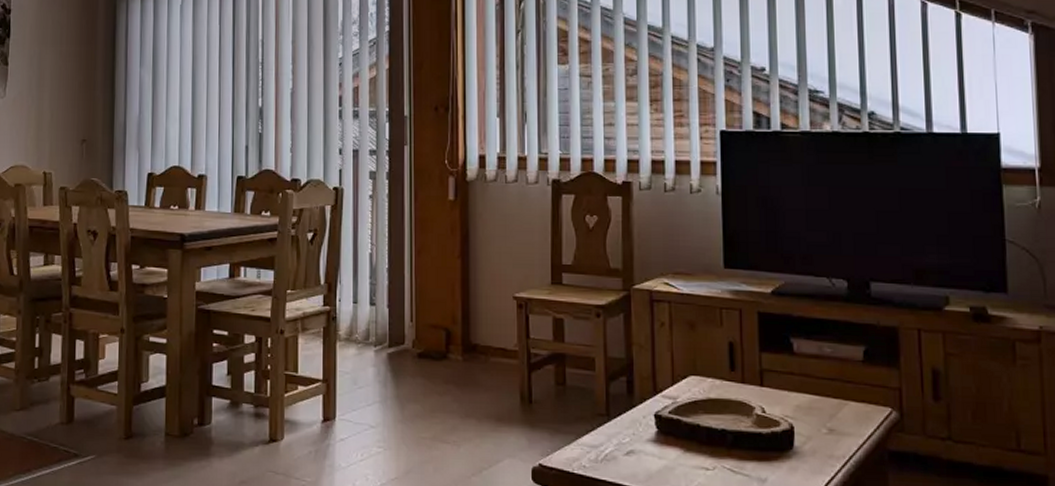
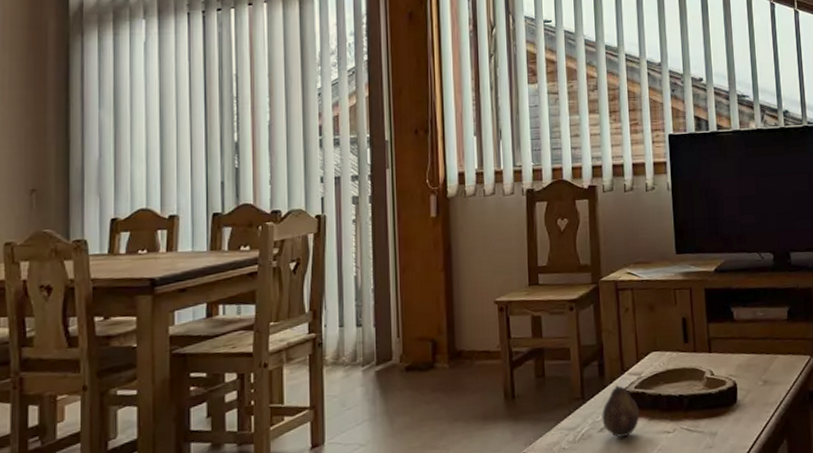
fruit: none [629,405,674,465] -> present [602,384,640,437]

